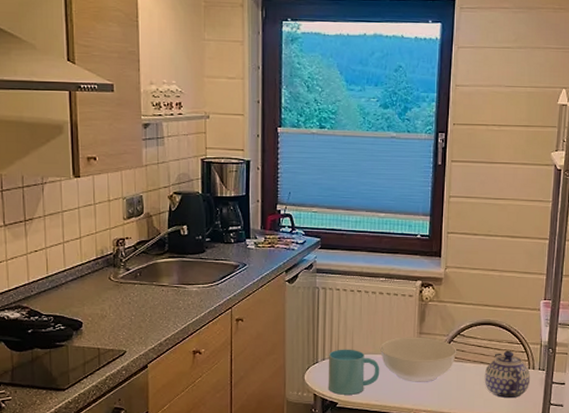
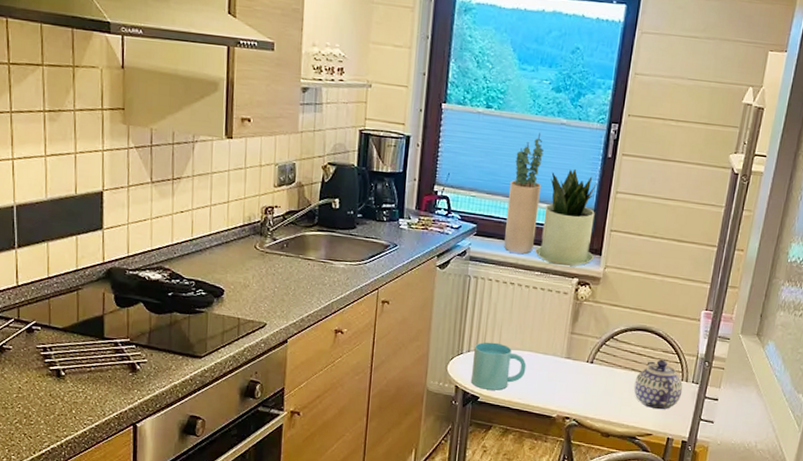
vase: none [348,147,378,263] -> present [504,133,544,255]
planter: none [378,177,434,269] -> present [535,168,597,266]
bowl: present [379,337,457,382] -> none [527,335,609,385]

